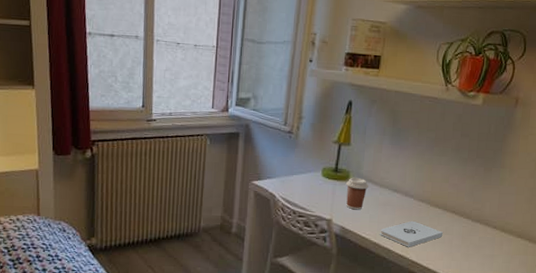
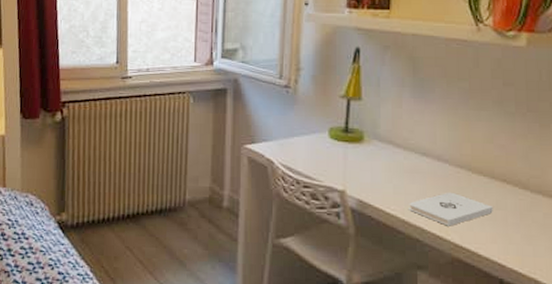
coffee cup: present [346,177,369,209] -> none [360,138,390,178]

